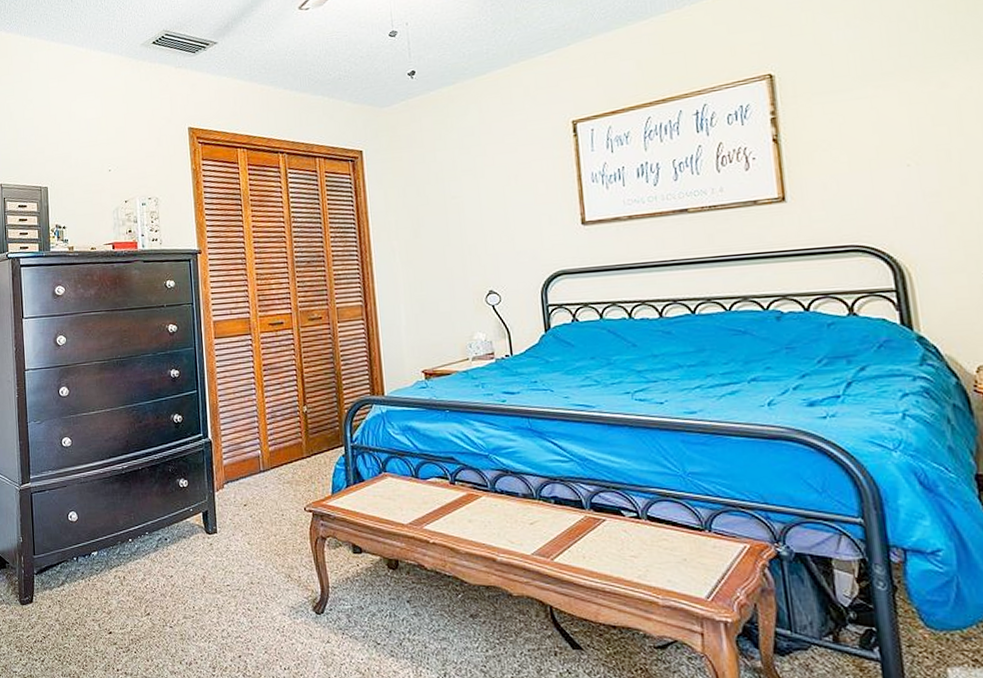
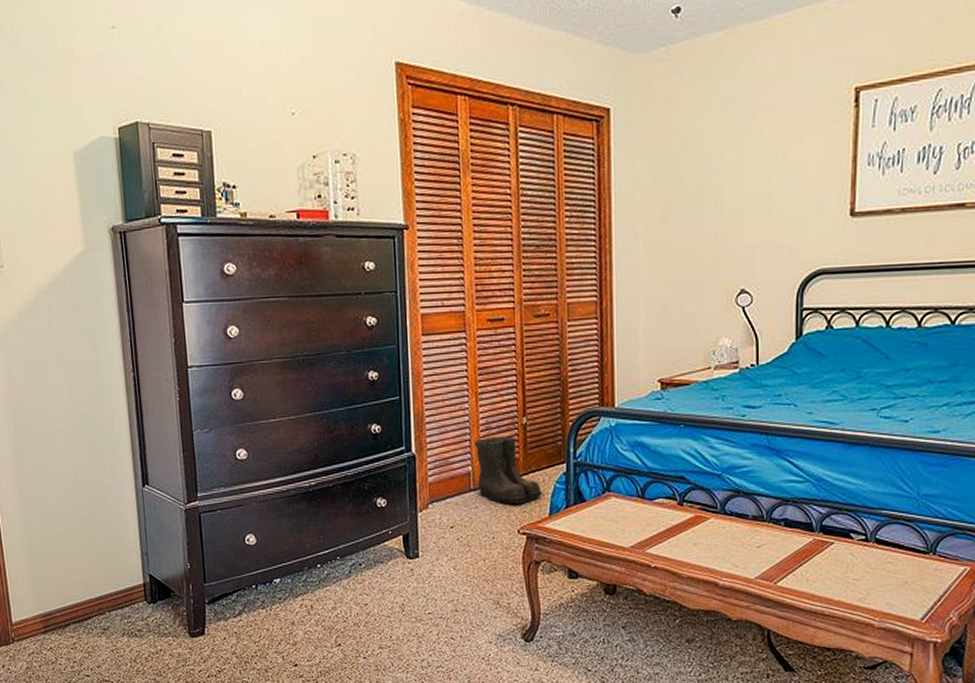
boots: none [262,423,327,484] -> present [475,436,545,504]

